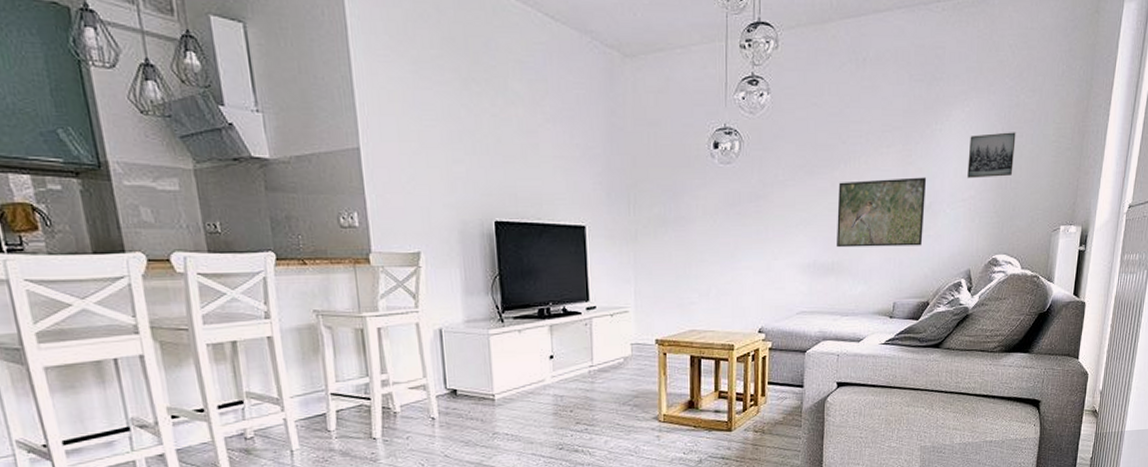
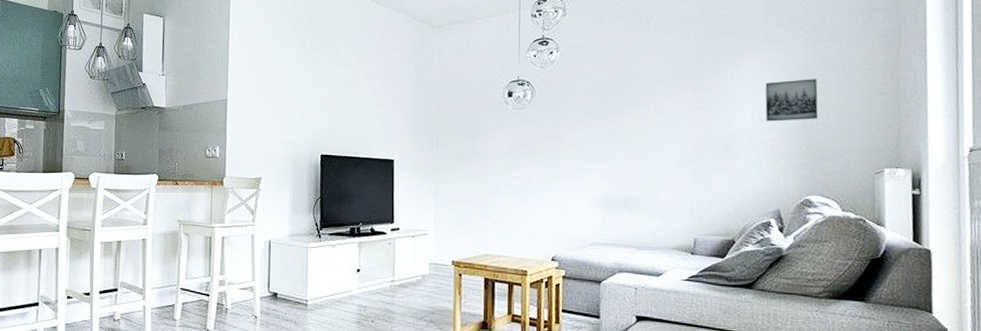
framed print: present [837,177,927,248] -> none [628,121,722,185]

